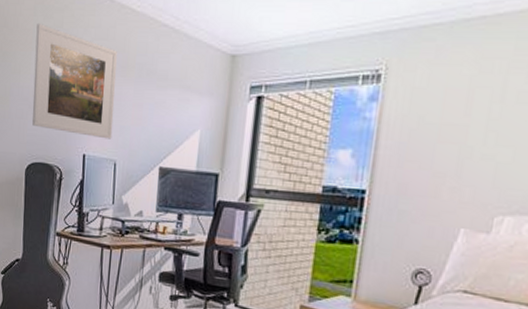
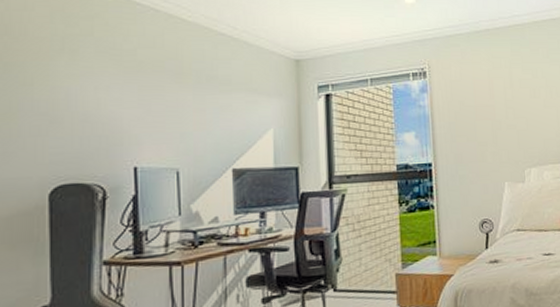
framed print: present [32,22,117,139] -> none [55,30,171,148]

